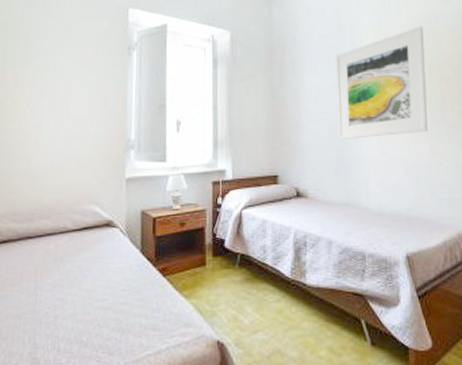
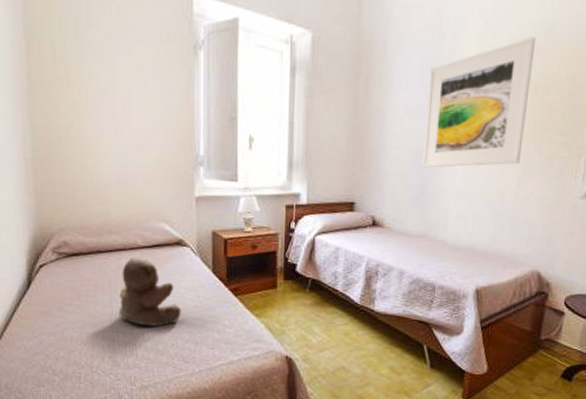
teddy bear: none [43,240,108,315] -> present [118,256,181,327]

